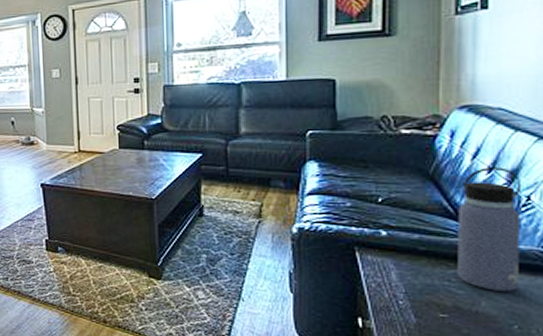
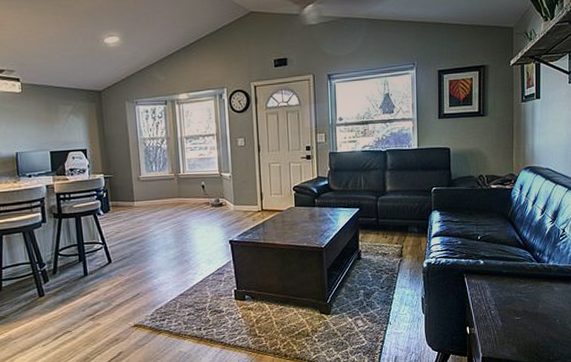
water bottle: present [457,167,522,292] -> none [525,210,560,297]

